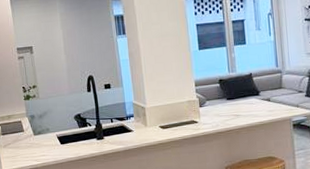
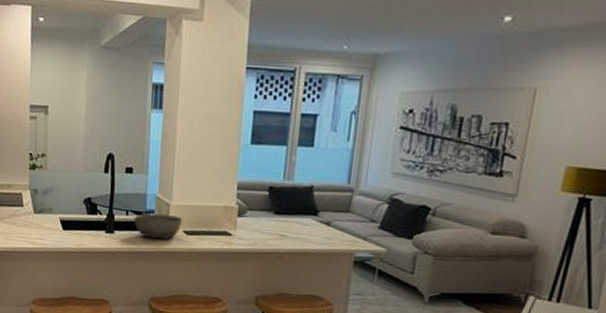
bowl: none [118,115,158,138] -> present [134,213,183,240]

